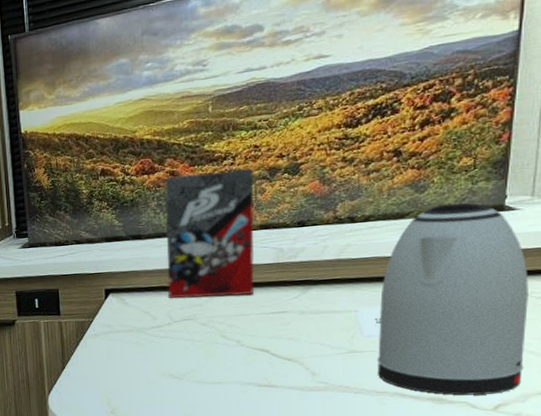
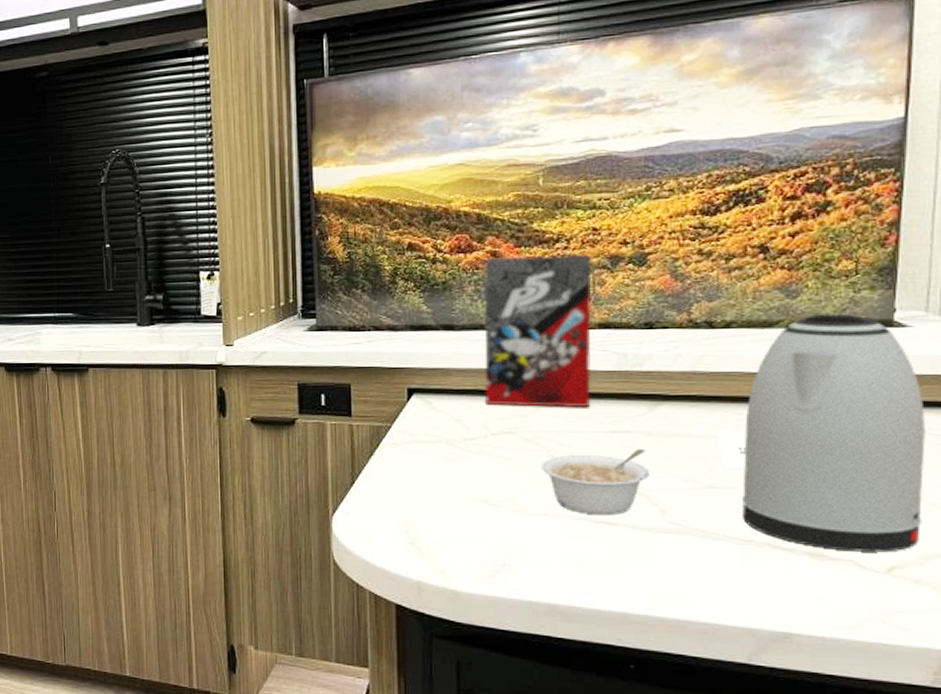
legume: none [215,324,303,381] -> present [541,448,650,516]

